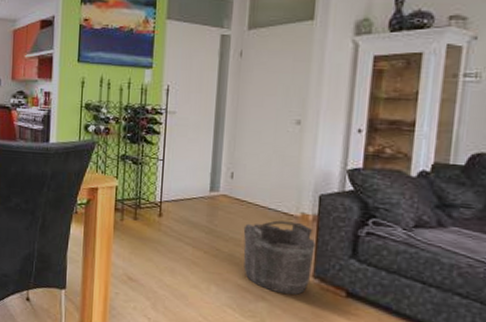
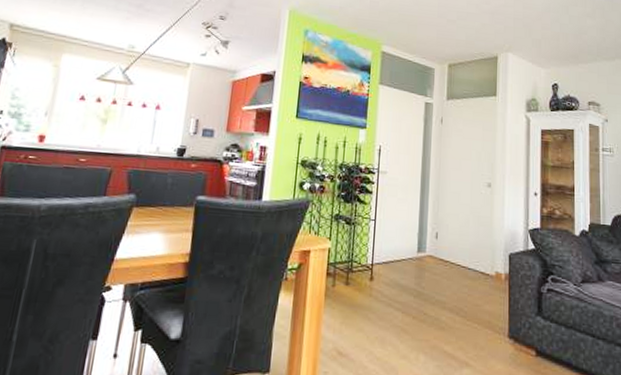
bucket: present [243,220,316,295] -> none [447,280,508,359]

